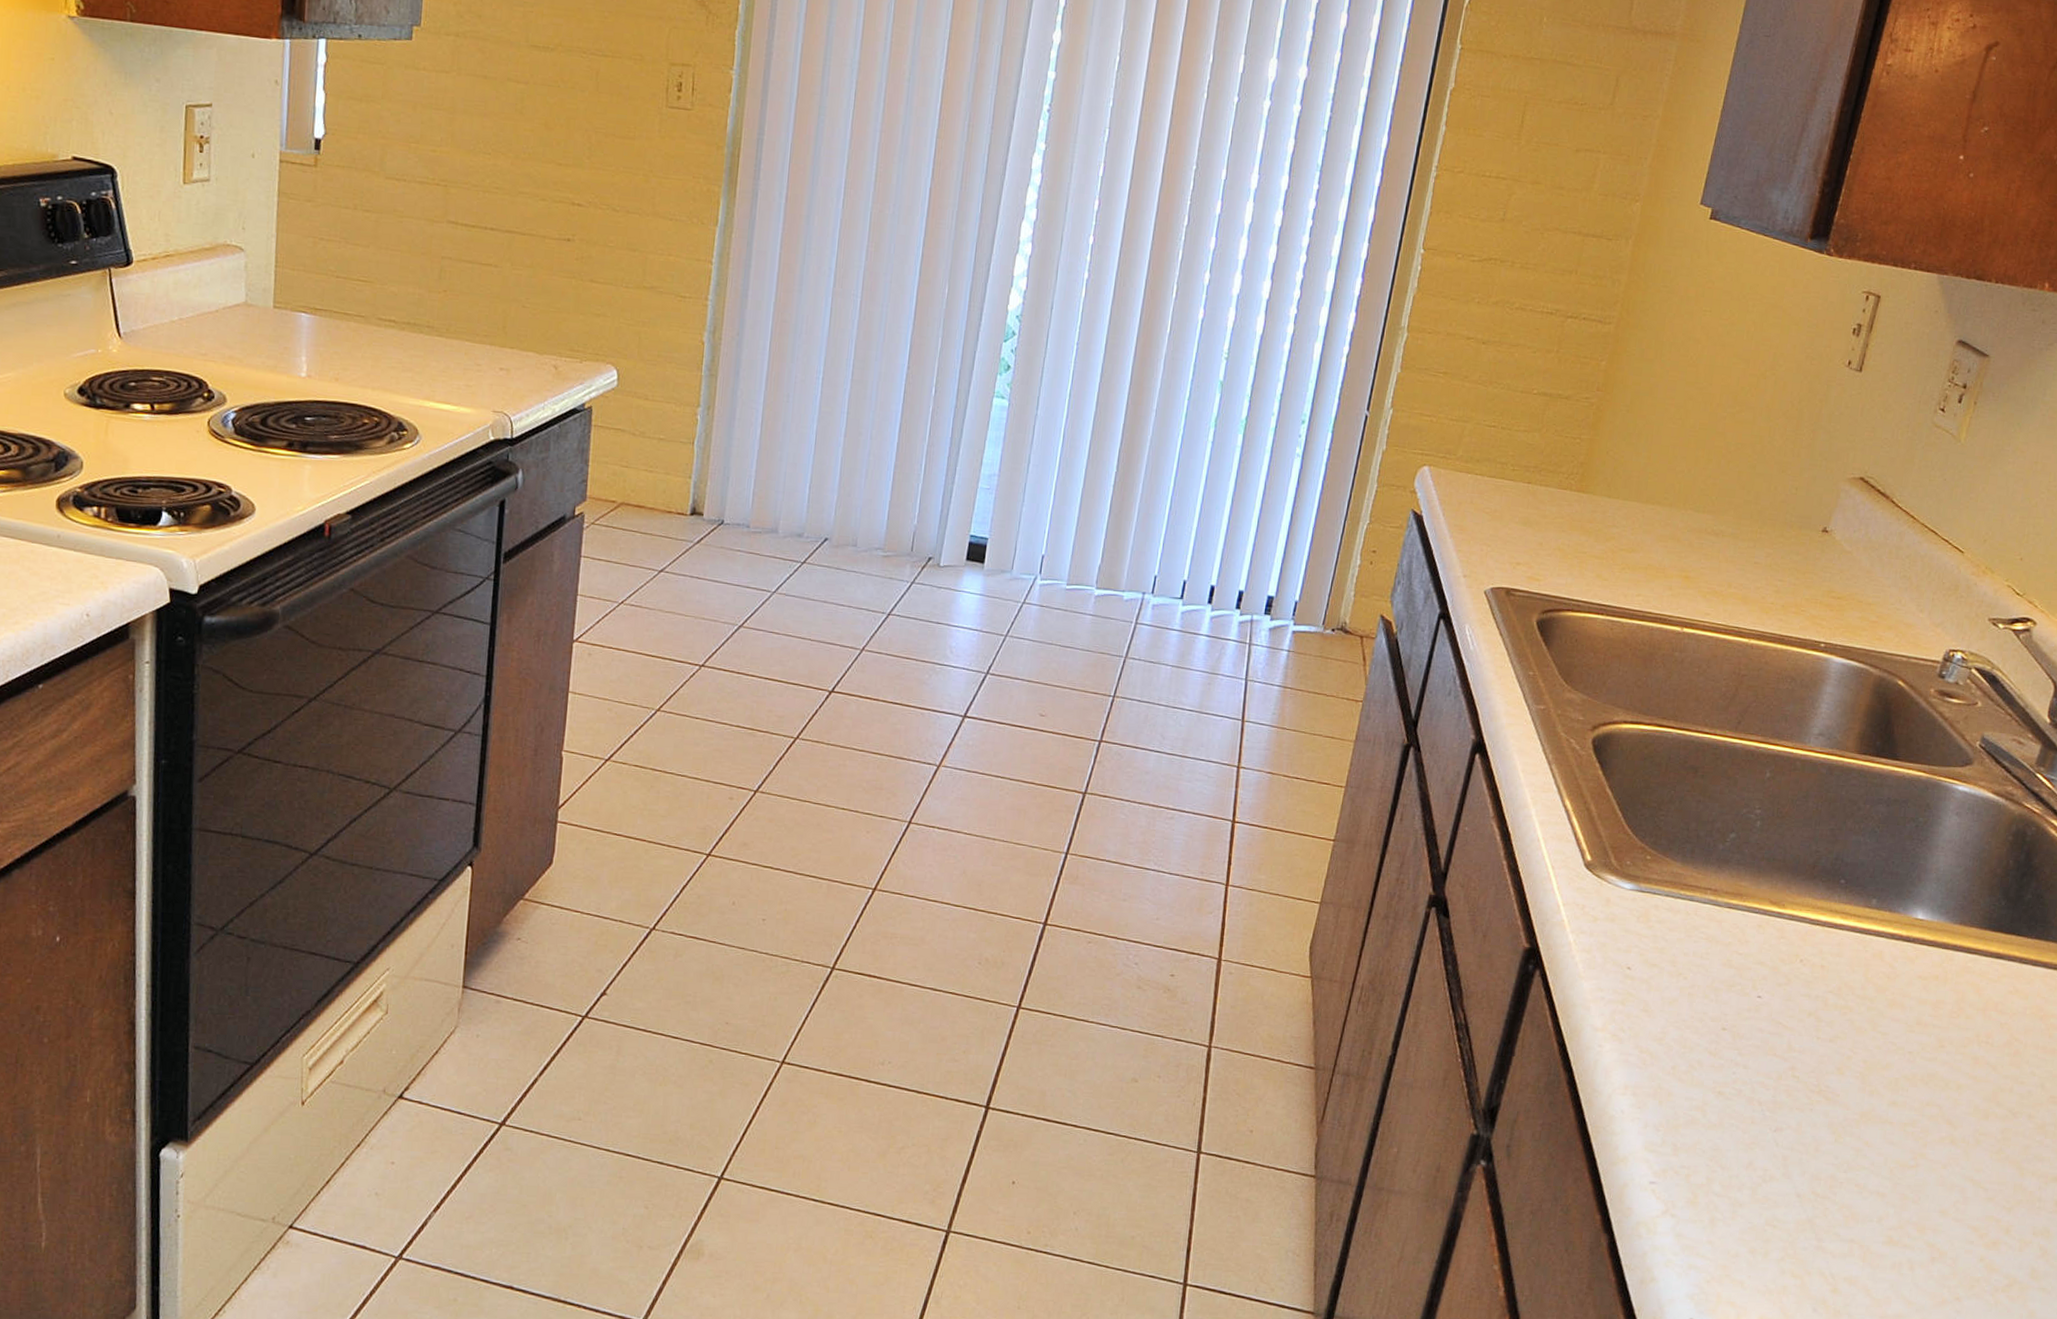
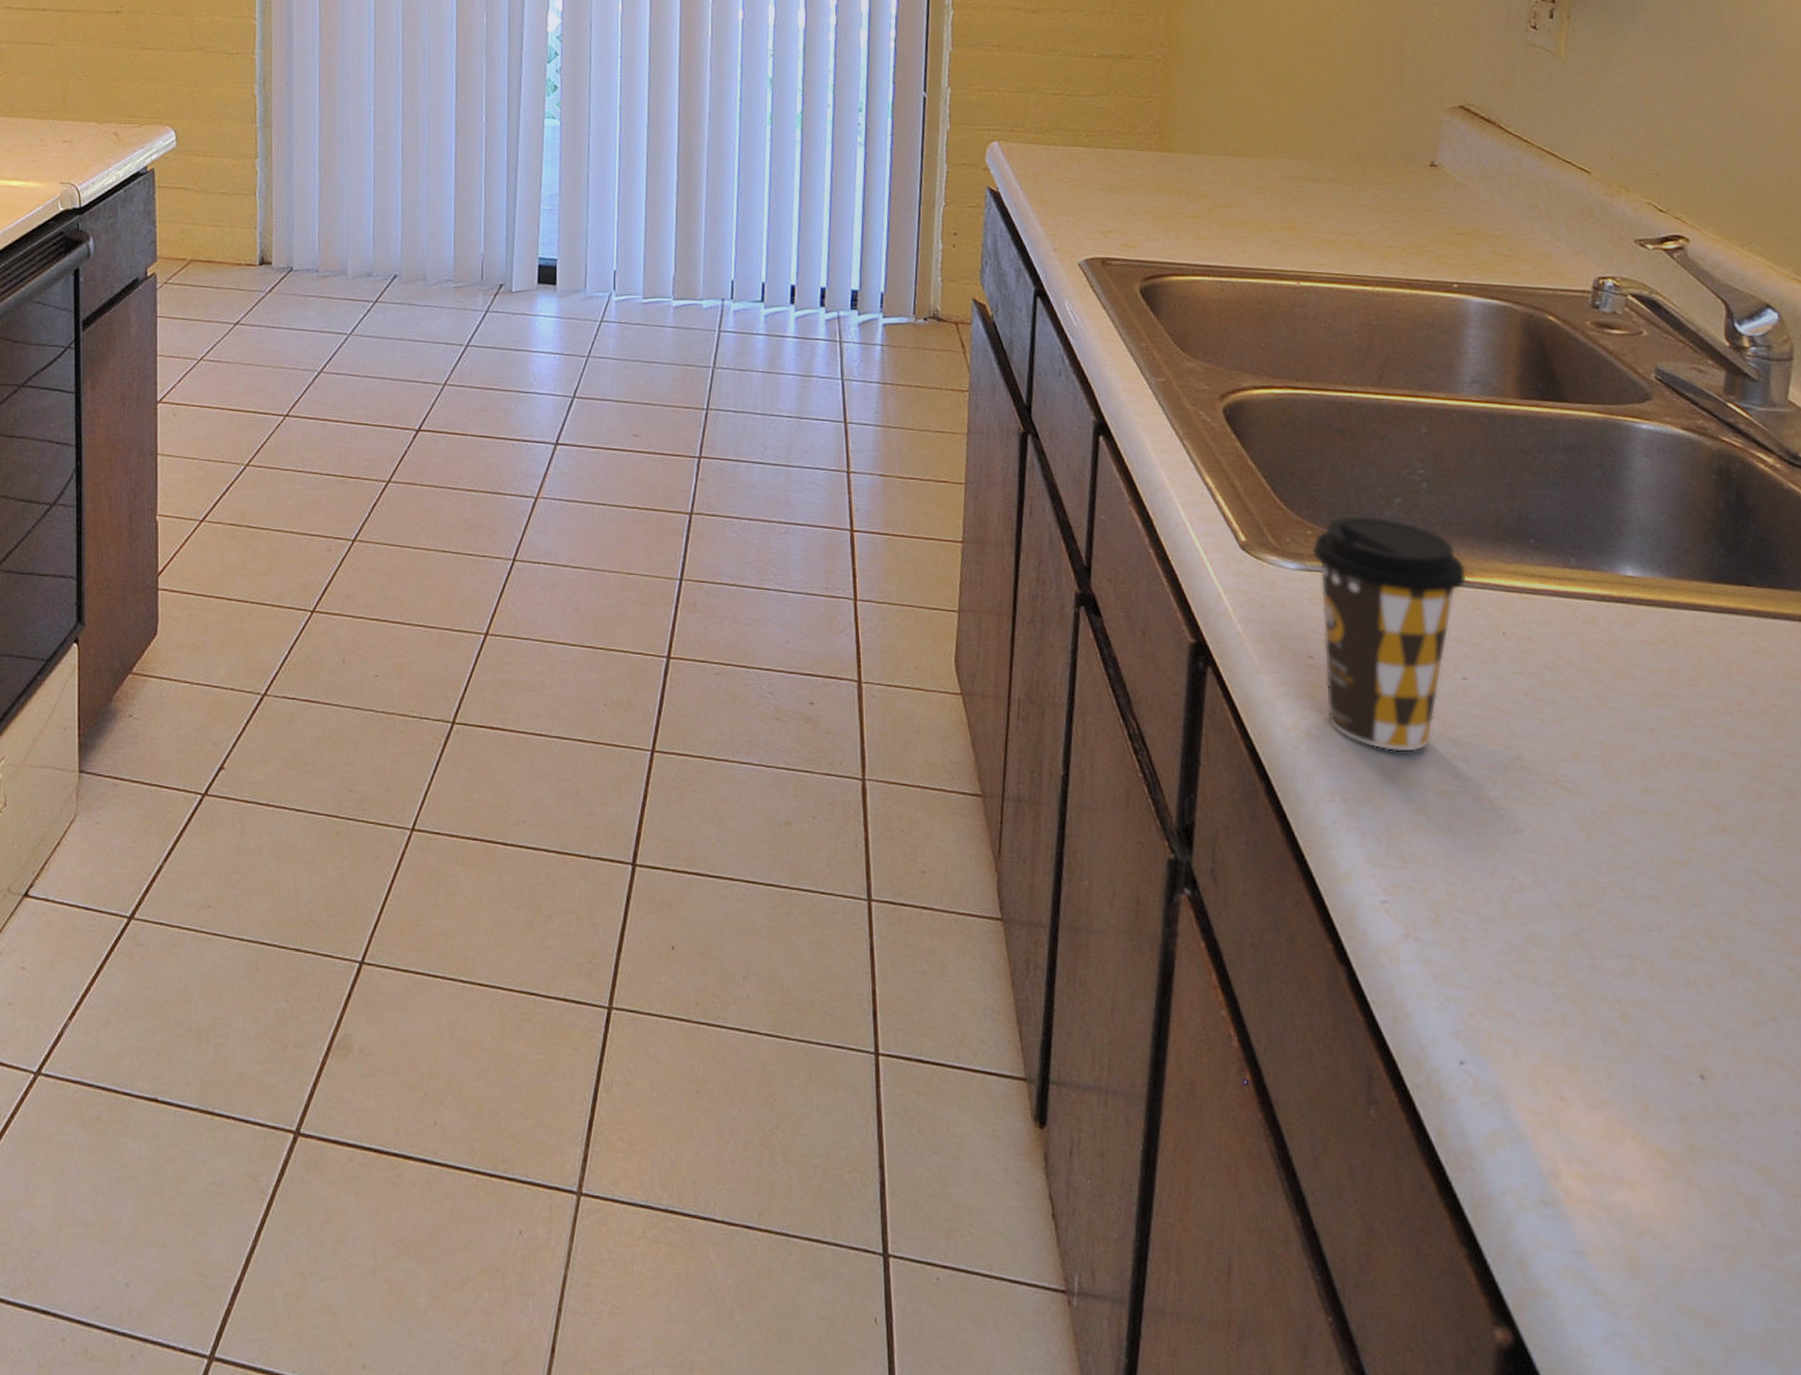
coffee cup: none [1633,845,1780,1057] -> present [1311,516,1467,752]

